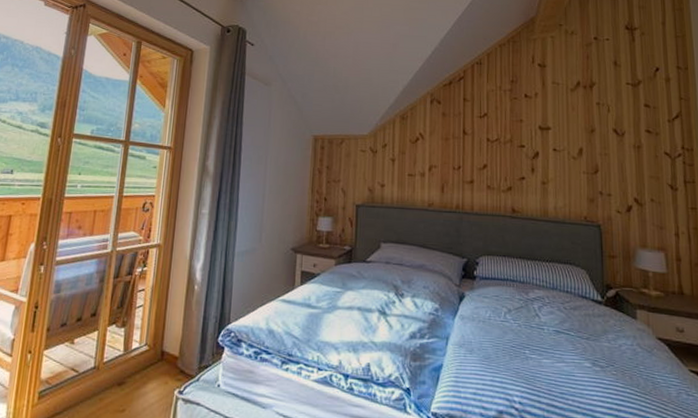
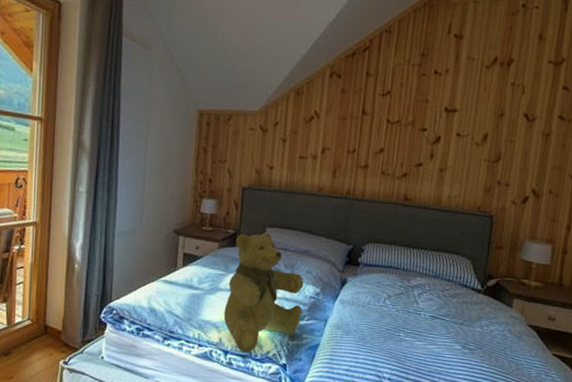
teddy bear: none [343,248,423,376] -> present [223,232,304,352]

